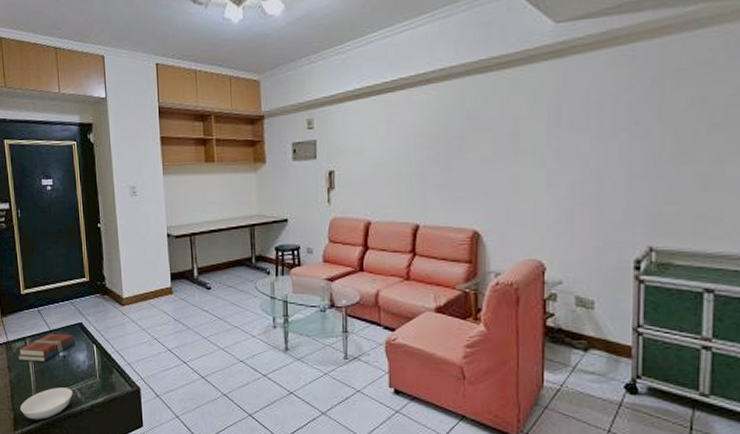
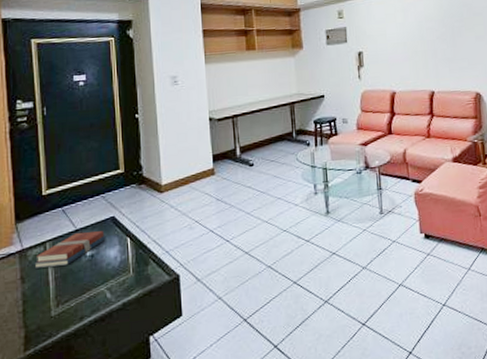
bowl: present [20,387,73,420] -> none [34,289,101,334]

